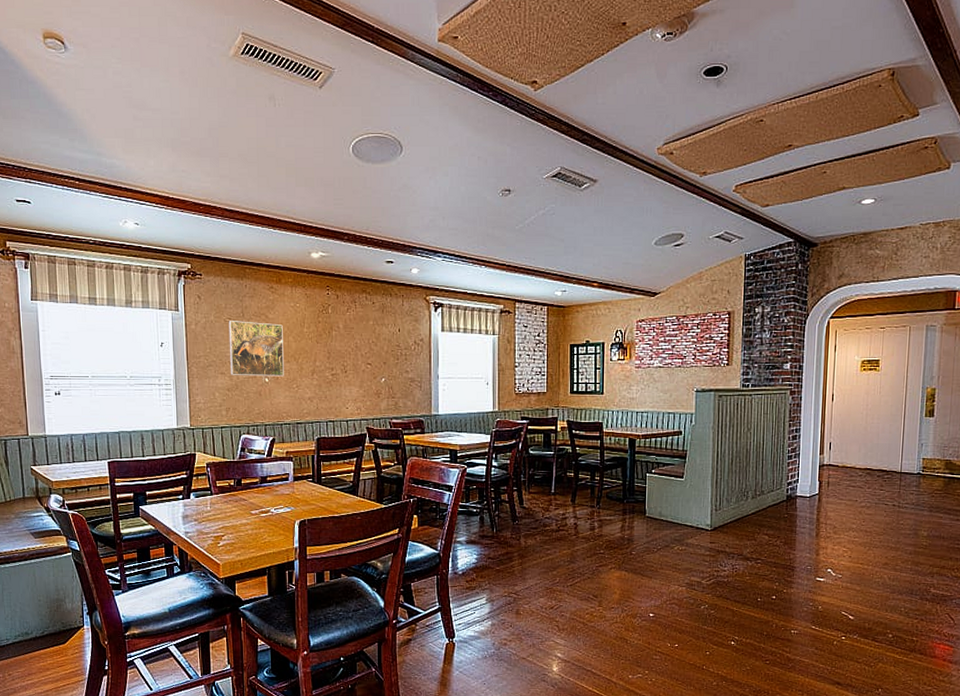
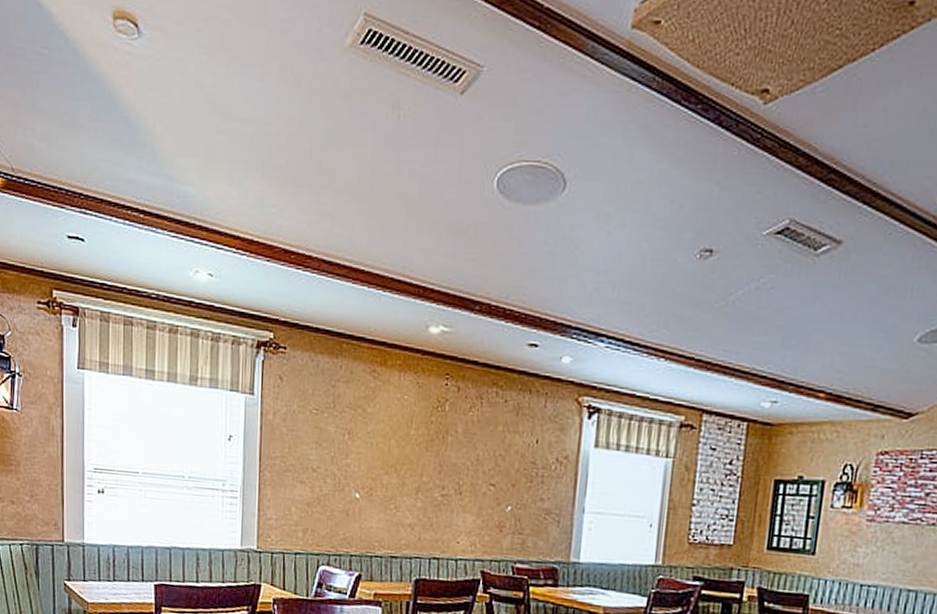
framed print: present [228,321,284,377] -> none [312,412,384,493]

